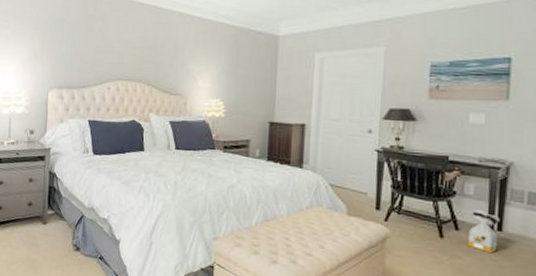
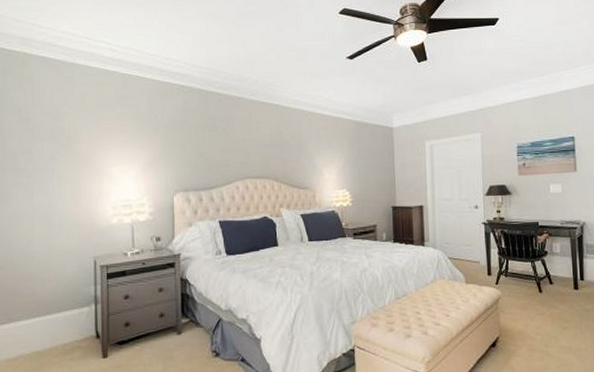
bag: present [467,209,500,254] -> none [560,264,582,300]

